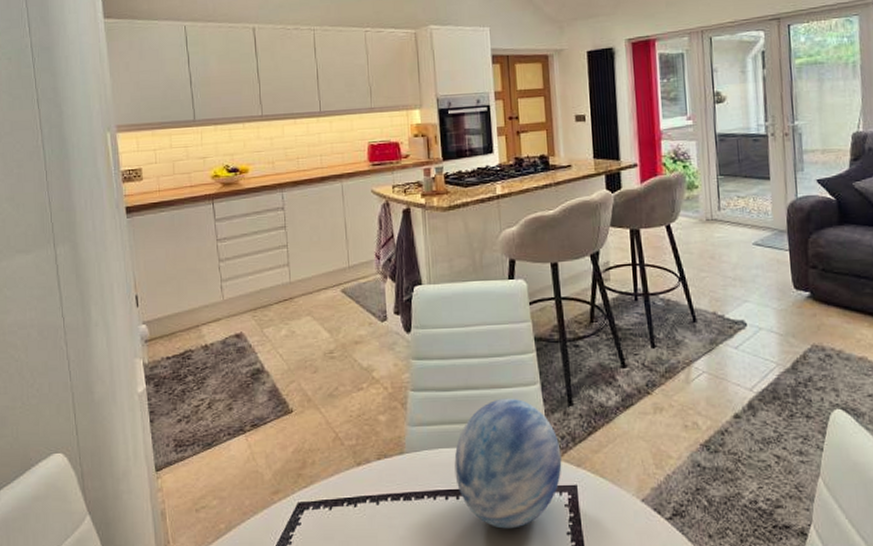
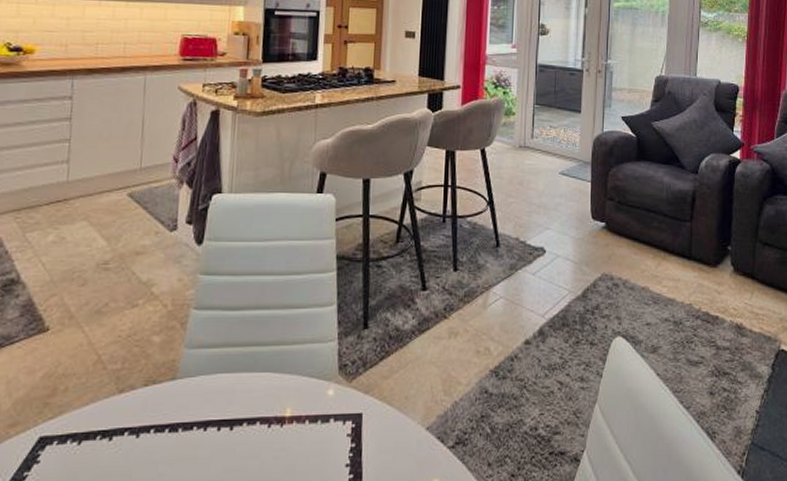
decorative orb: present [454,398,562,529] -> none [231,319,350,462]

